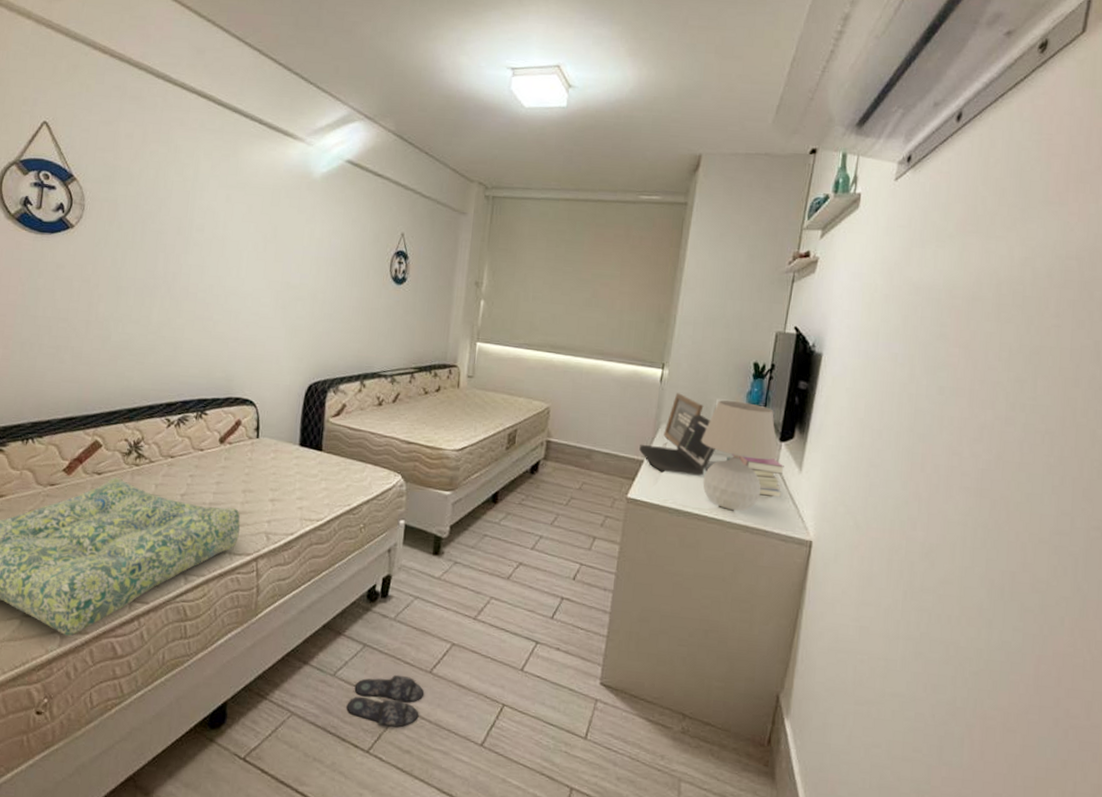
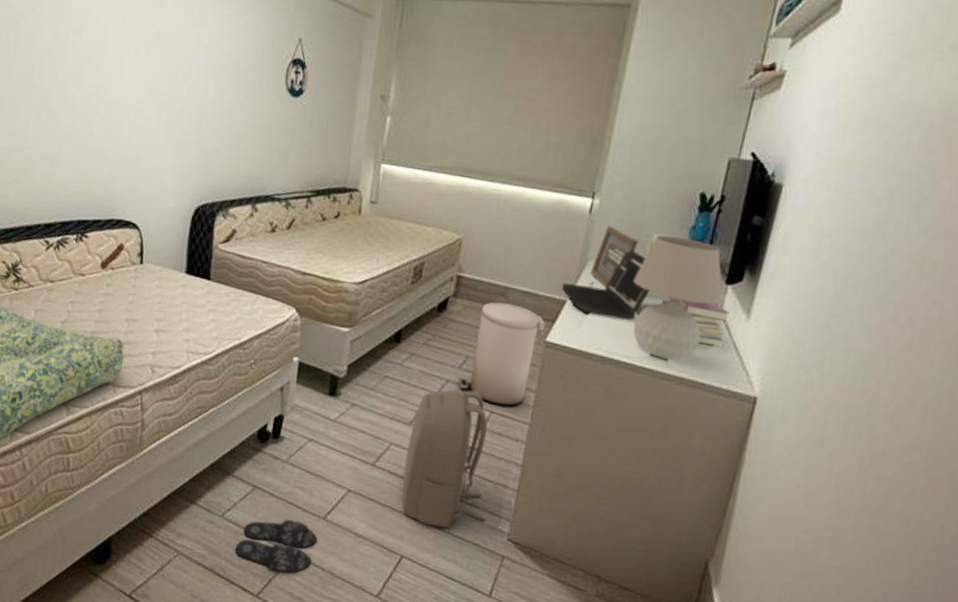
backpack: none [502,545,579,676] -> present [402,389,488,529]
pedal bin: none [551,463,626,560] -> present [458,302,545,408]

